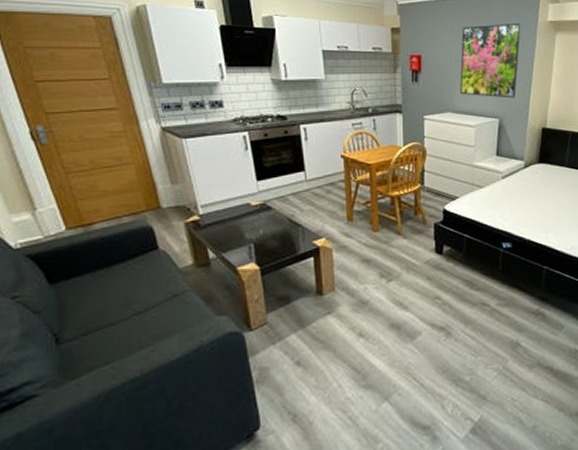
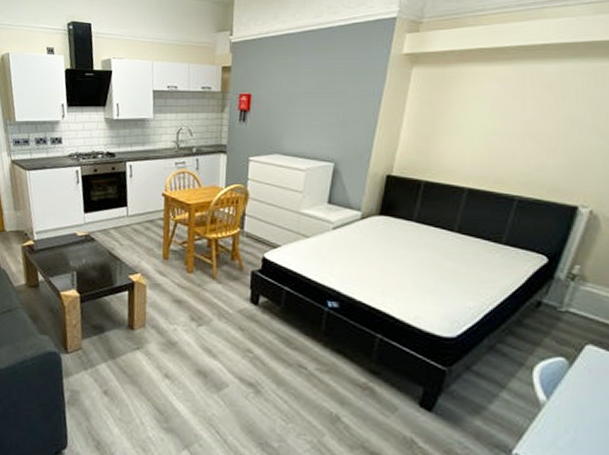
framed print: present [460,23,522,98] -> none [292,56,369,141]

